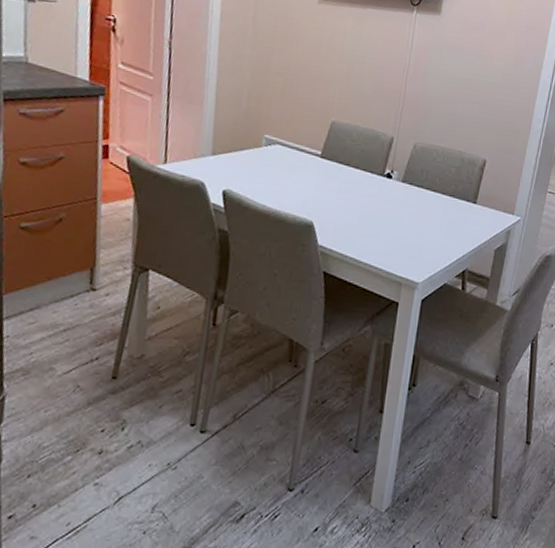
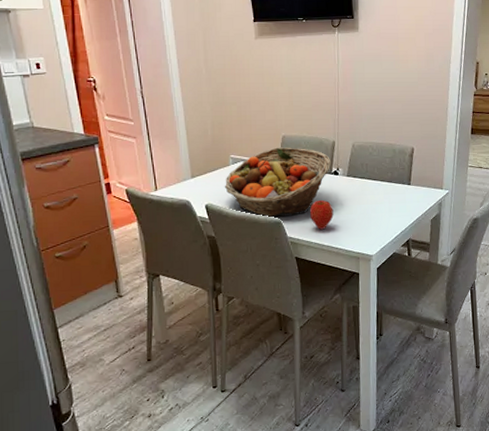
fruit basket: none [250,134,386,220] -> present [224,147,331,218]
apple: none [349,205,379,243] -> present [309,200,334,230]

